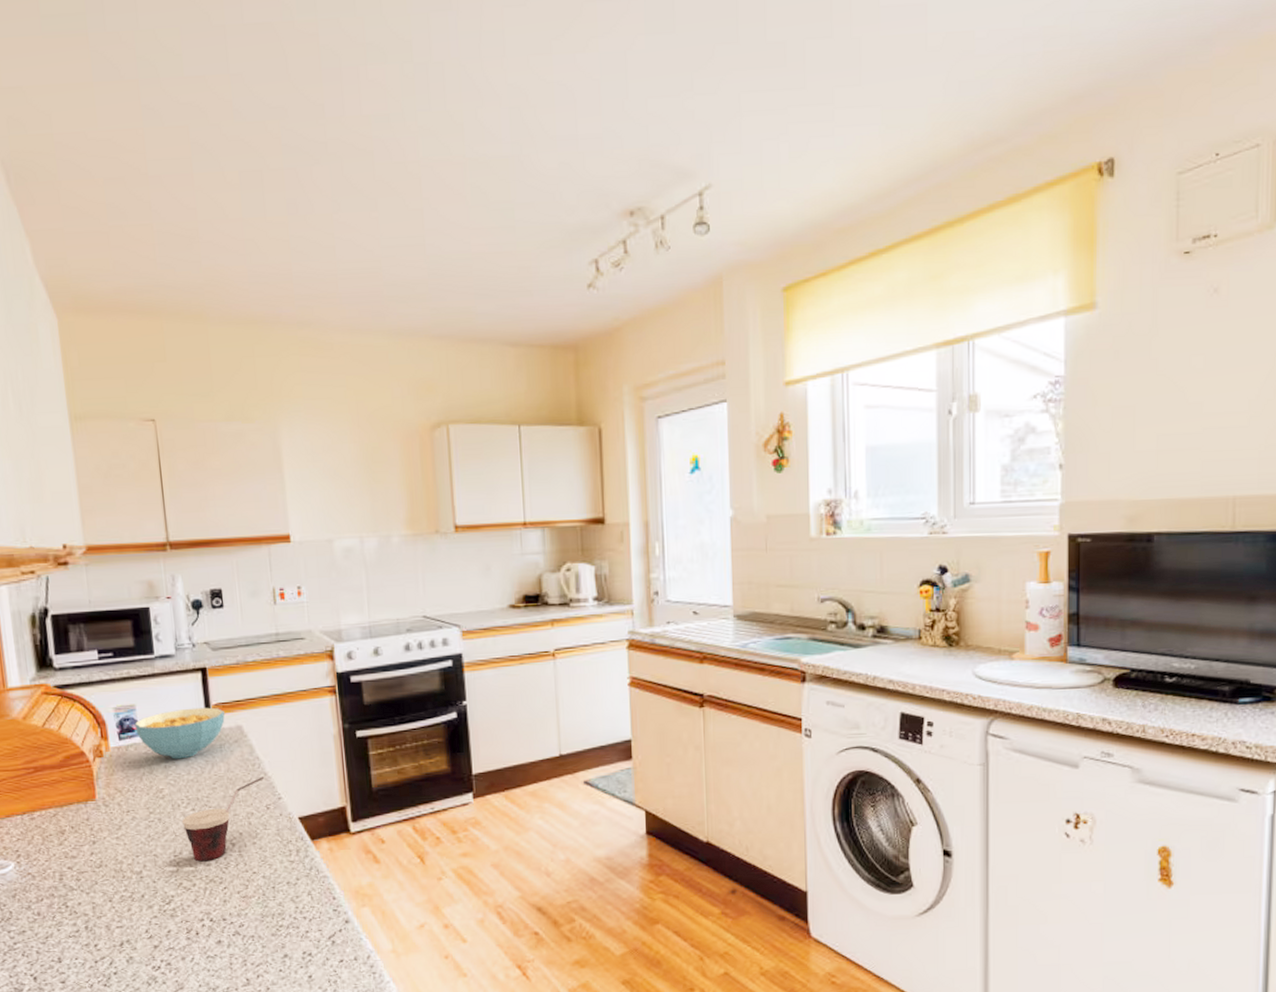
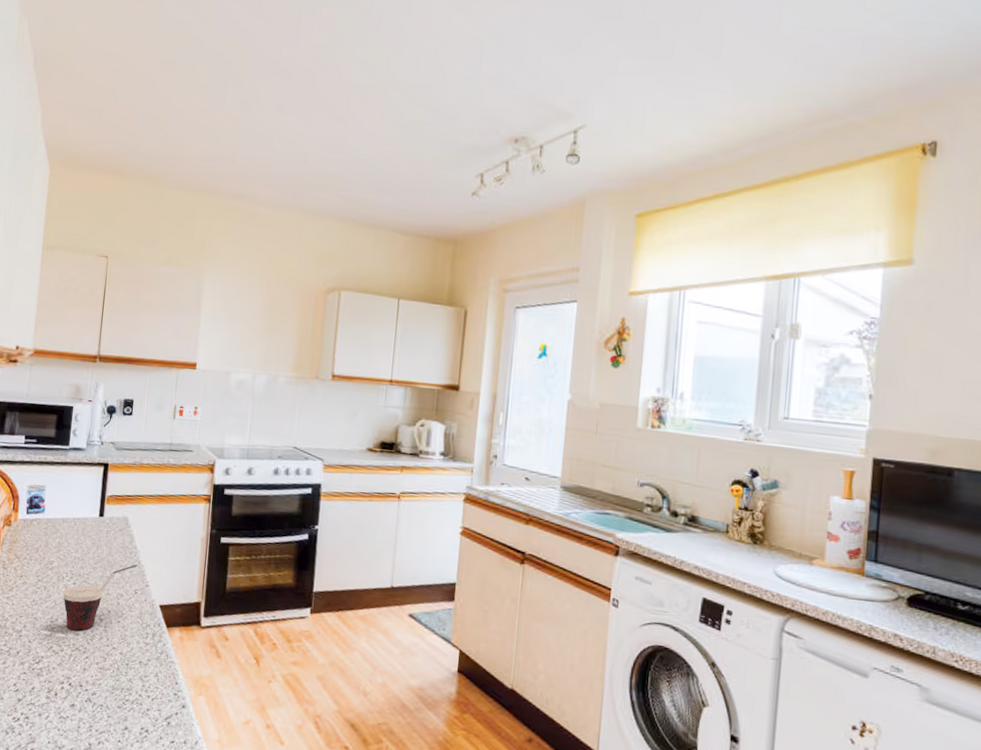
cereal bowl: present [134,707,226,759] -> none [41,495,117,538]

